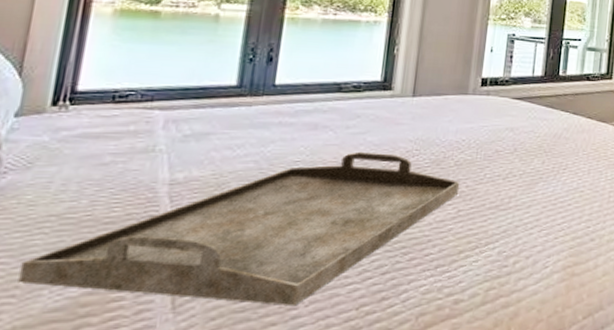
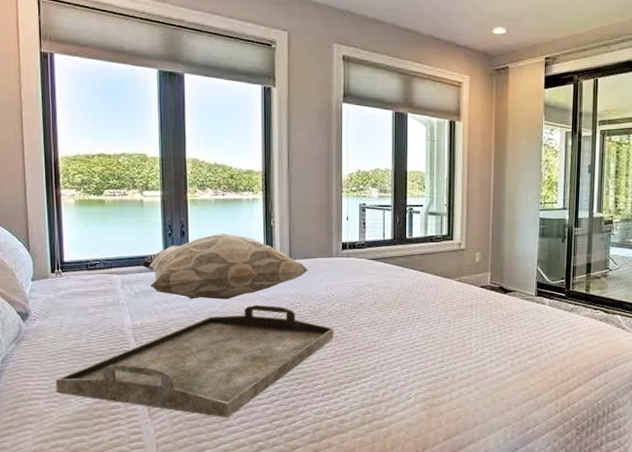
decorative pillow: none [198,61,436,145] -> present [140,233,309,300]

